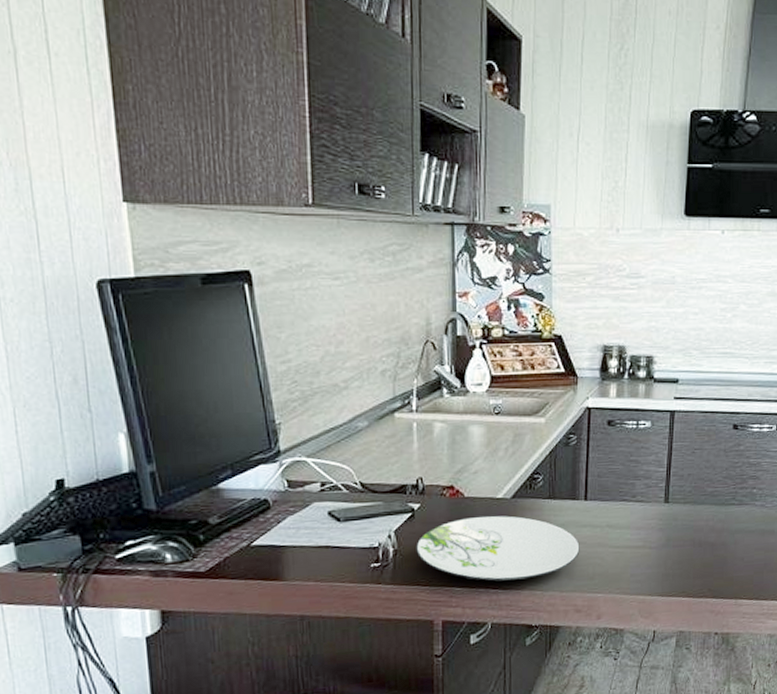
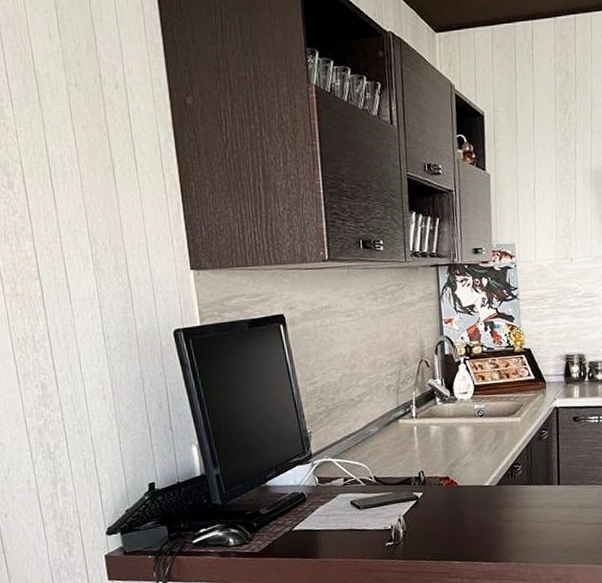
plate: present [416,516,580,581] -> none [421,500,557,555]

